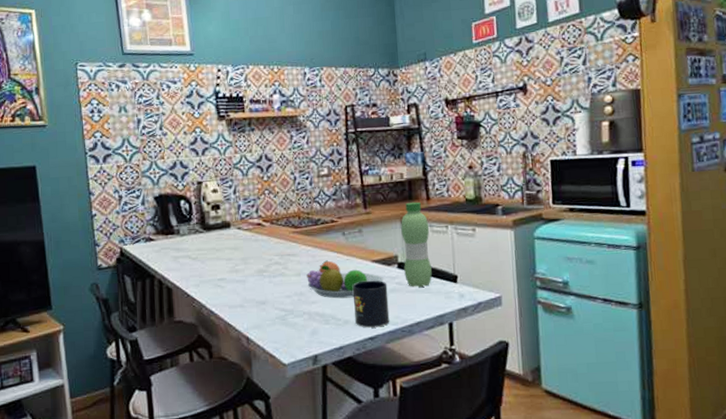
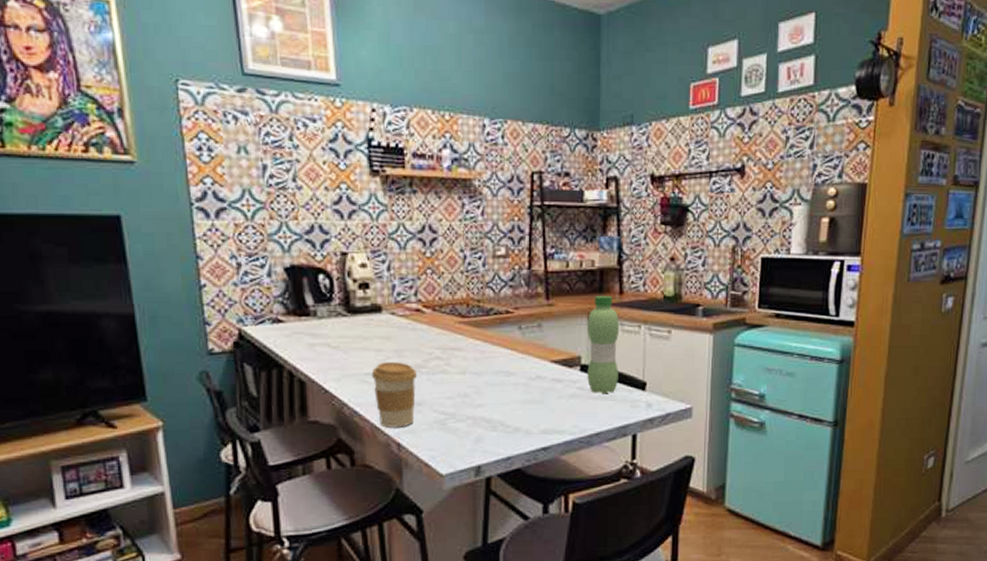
coffee cup: none [223,268,260,324] -> present [371,361,417,428]
fruit bowl: present [306,260,384,299] -> none [473,358,563,403]
mug: present [352,280,390,328] -> none [526,383,567,437]

